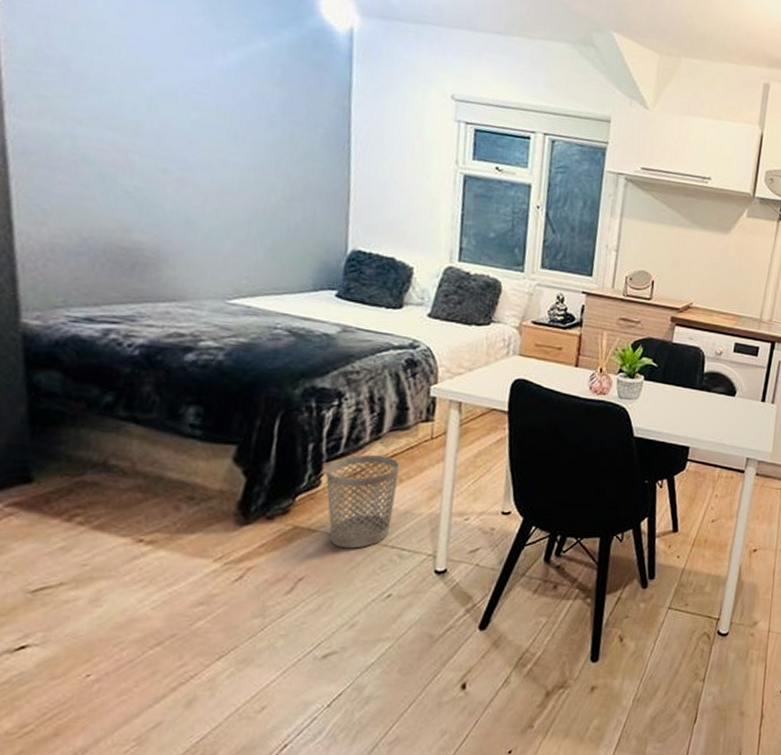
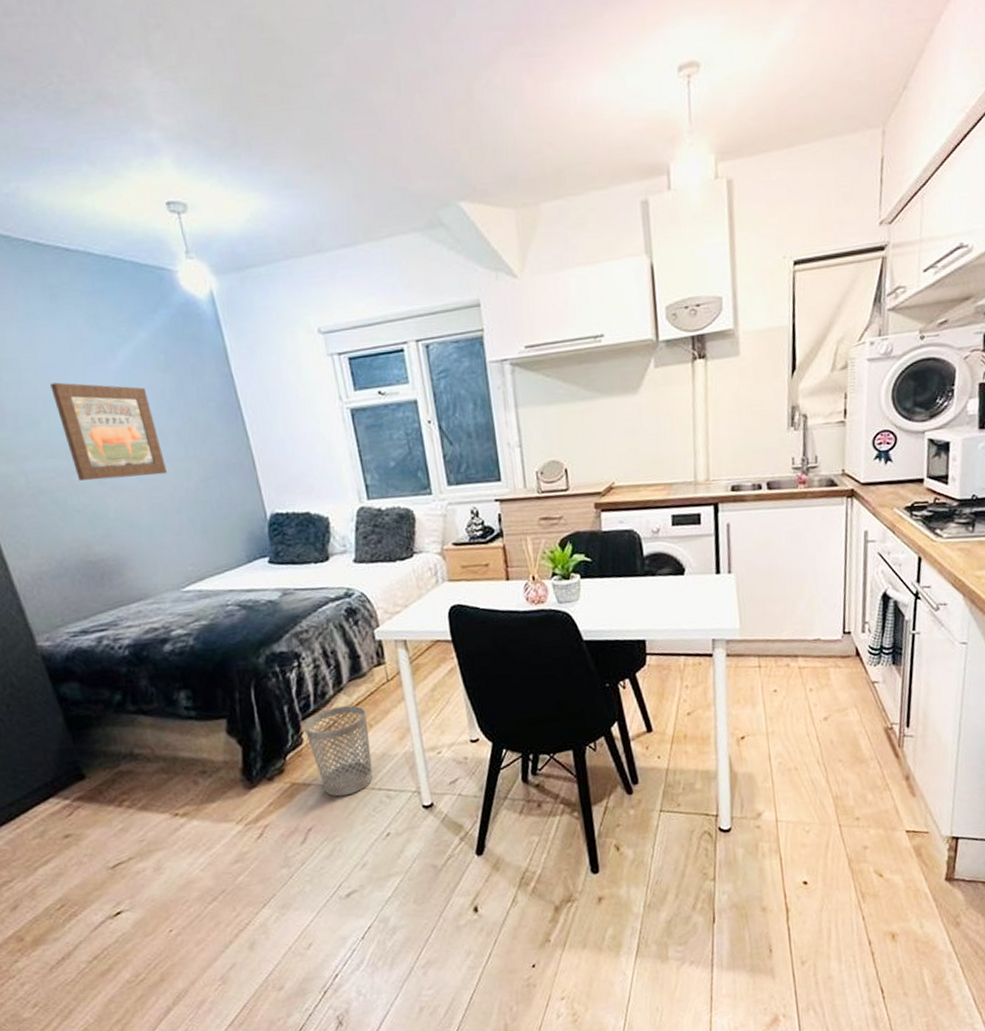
wall art: none [136,57,250,182] -> present [50,382,167,481]

